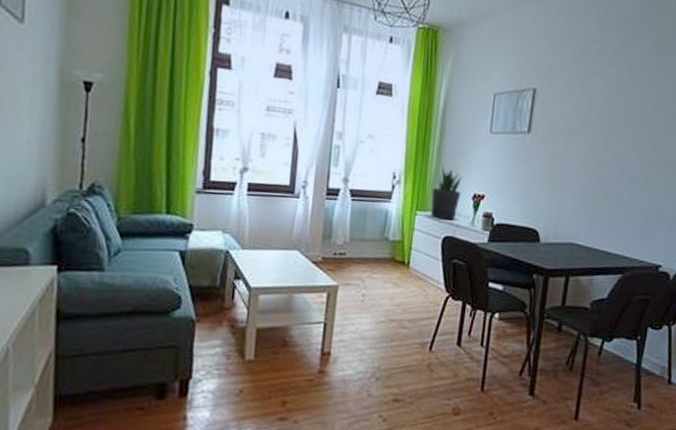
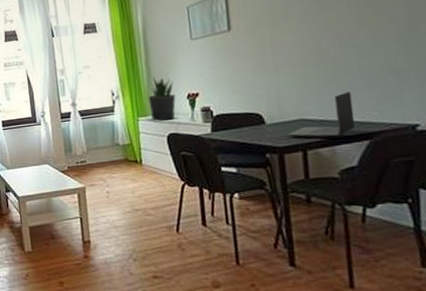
laptop computer: none [556,222,618,269] -> present [287,91,355,139]

